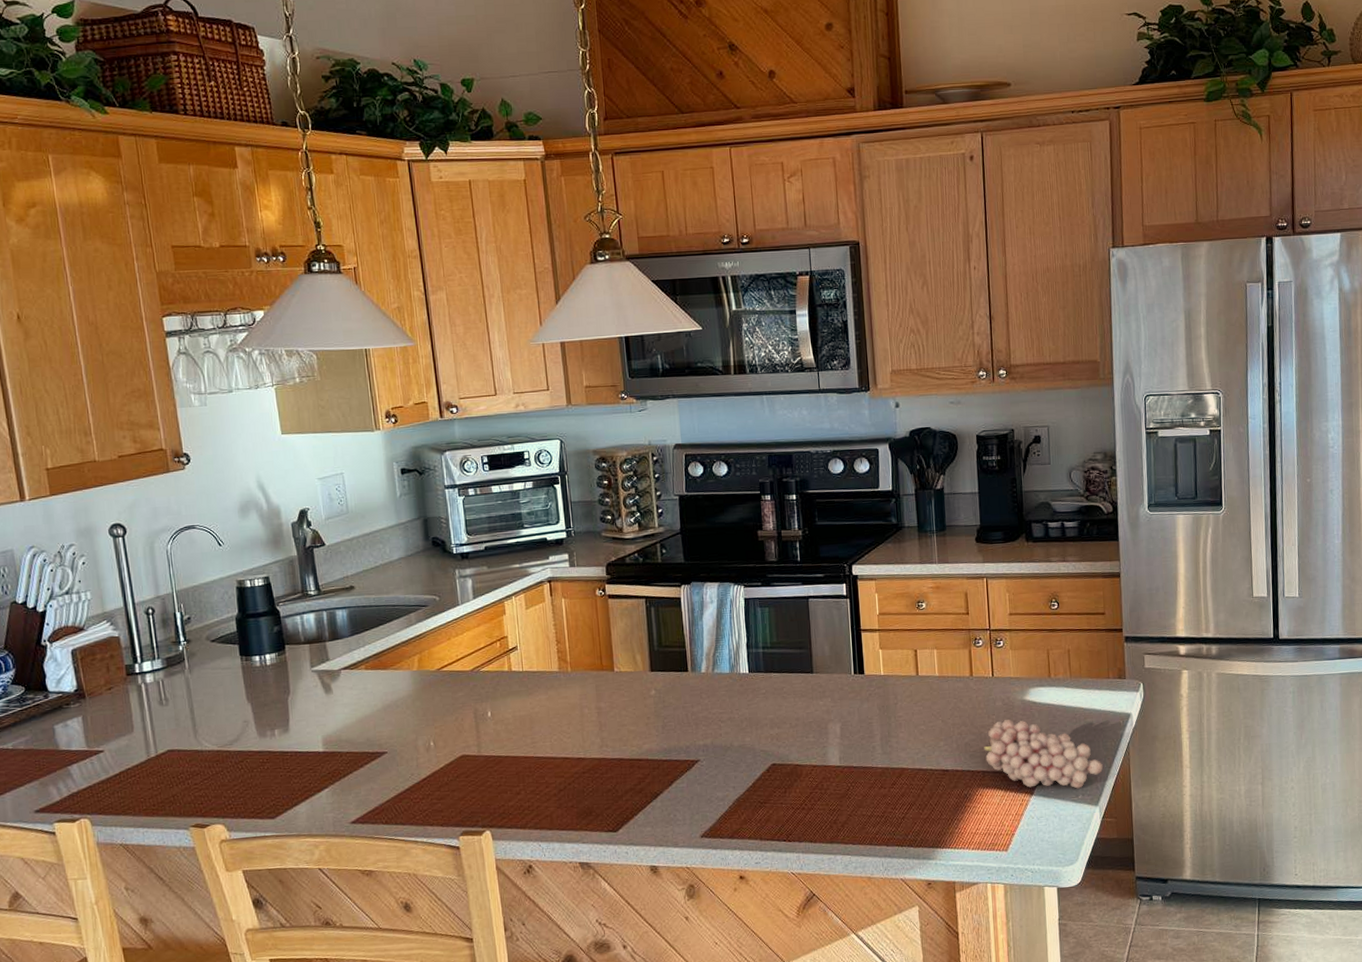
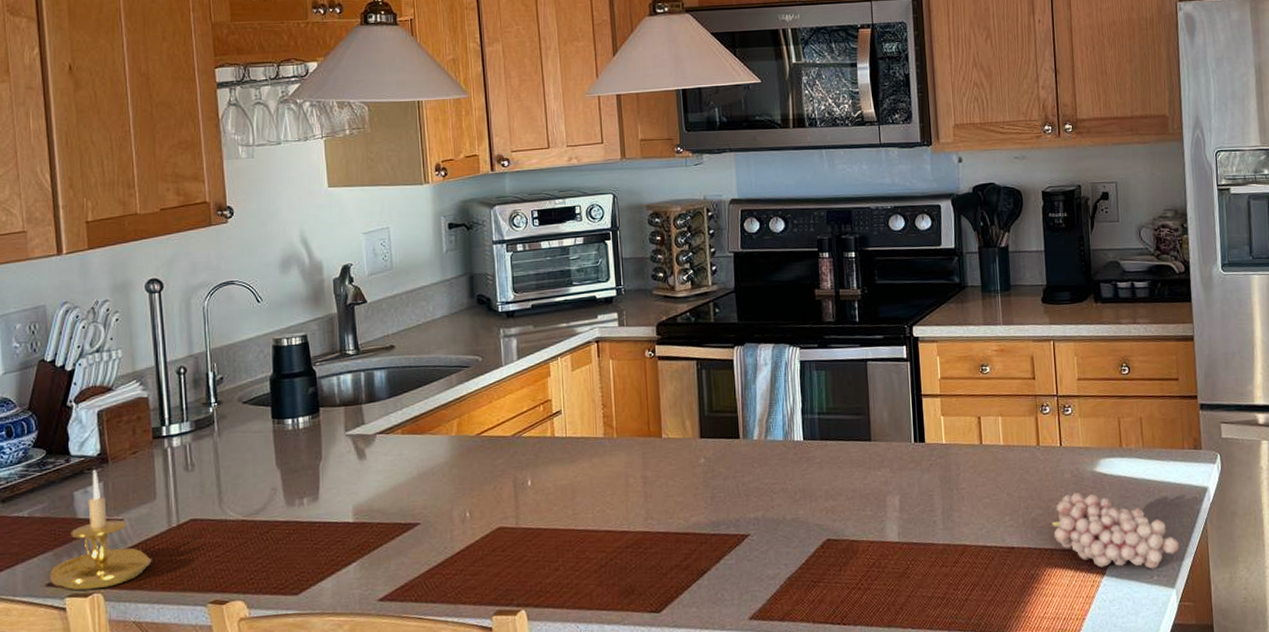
candle holder: none [37,704,134,816] -> present [50,469,152,591]

